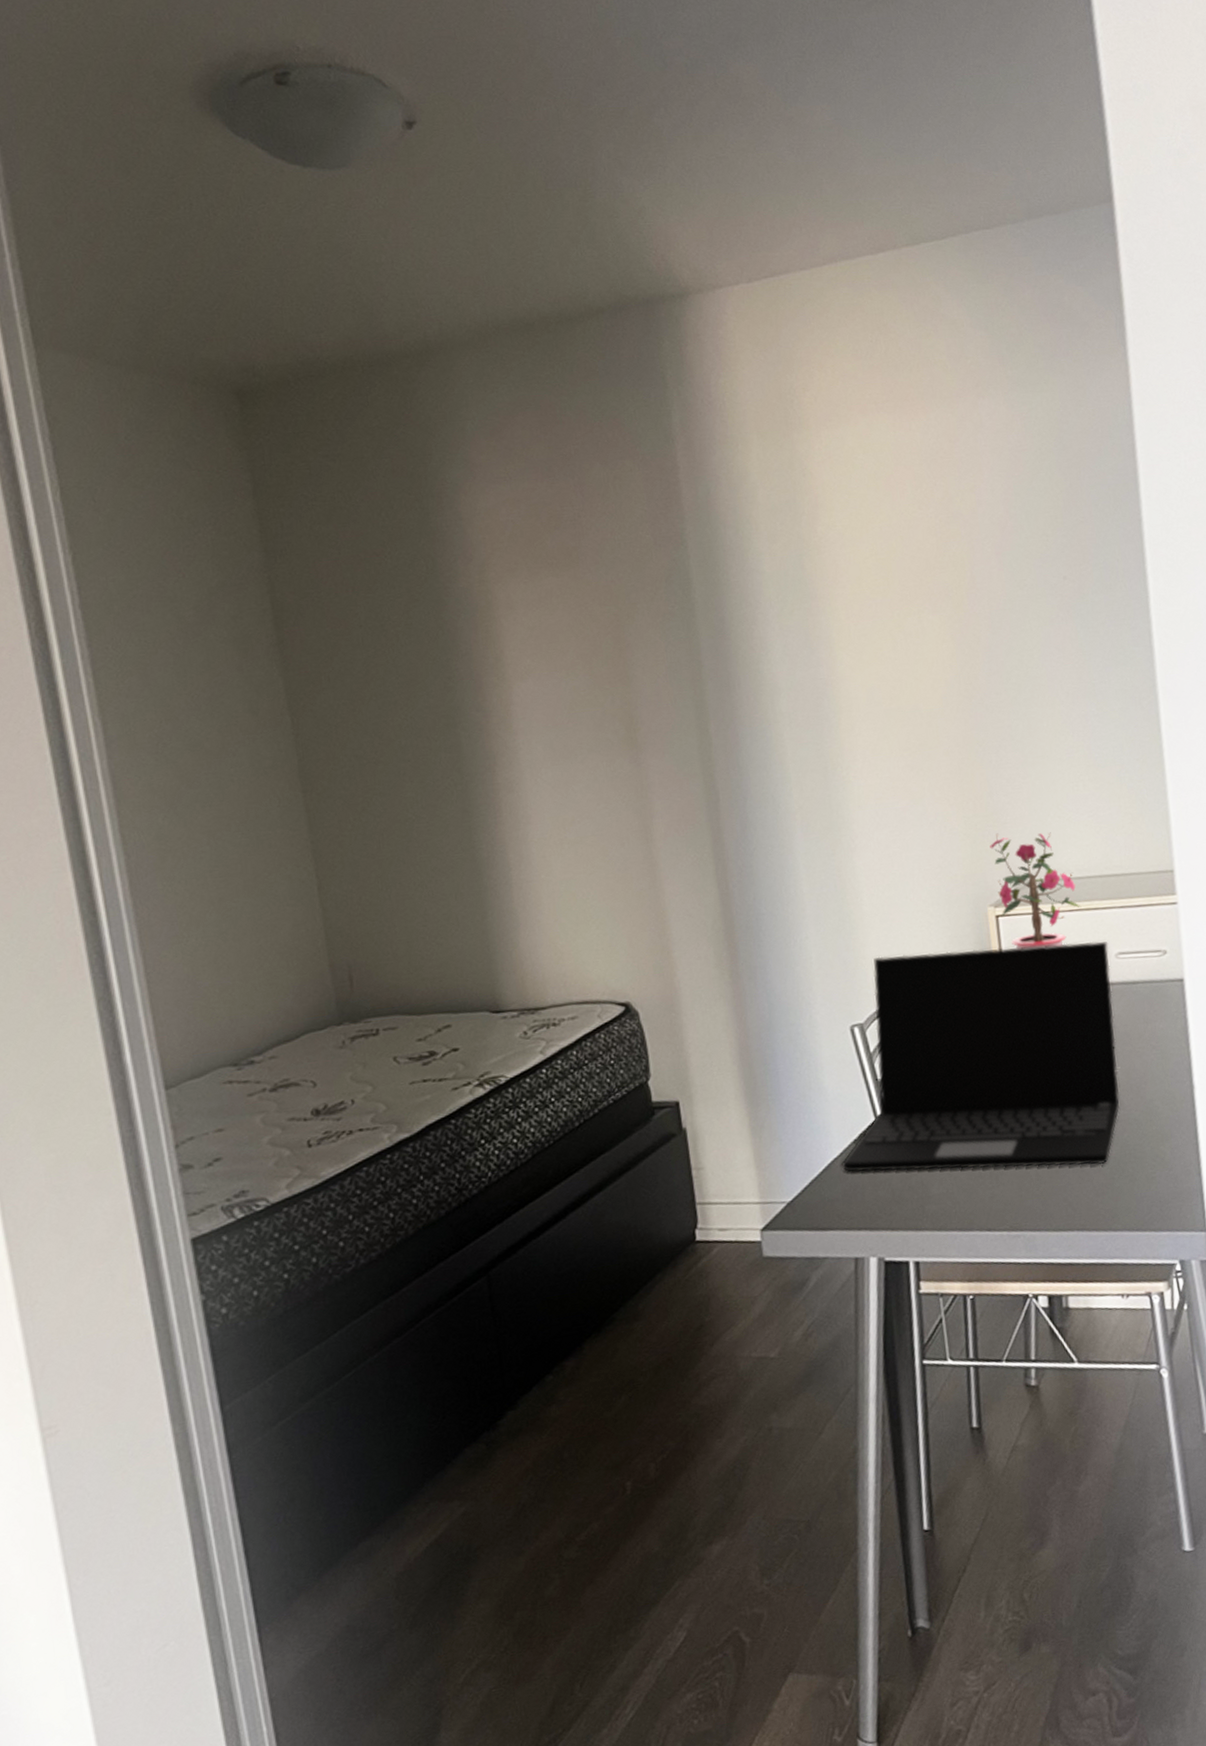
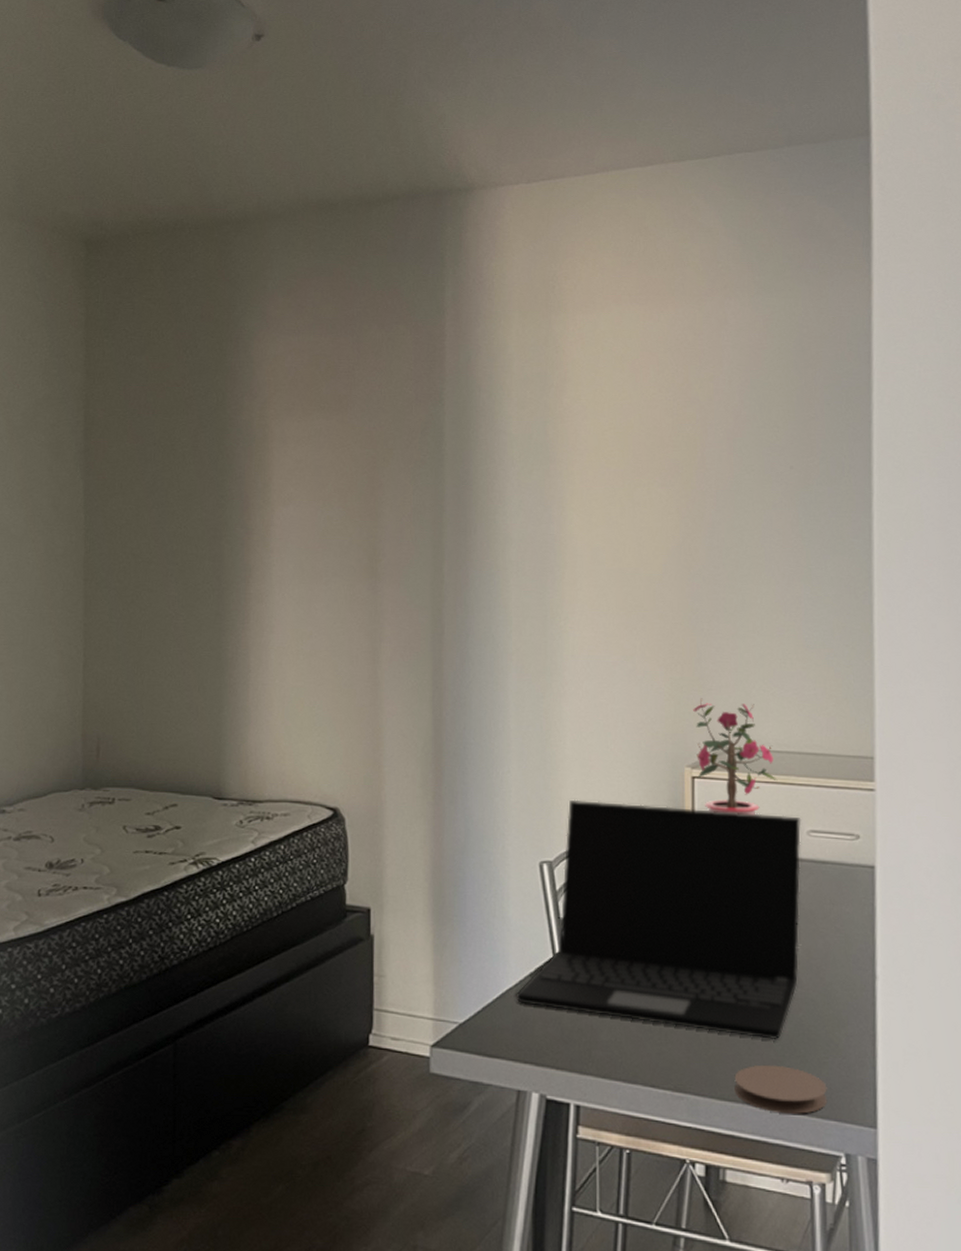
coaster: none [1067,1188,1159,1234] -> present [734,1064,828,1114]

